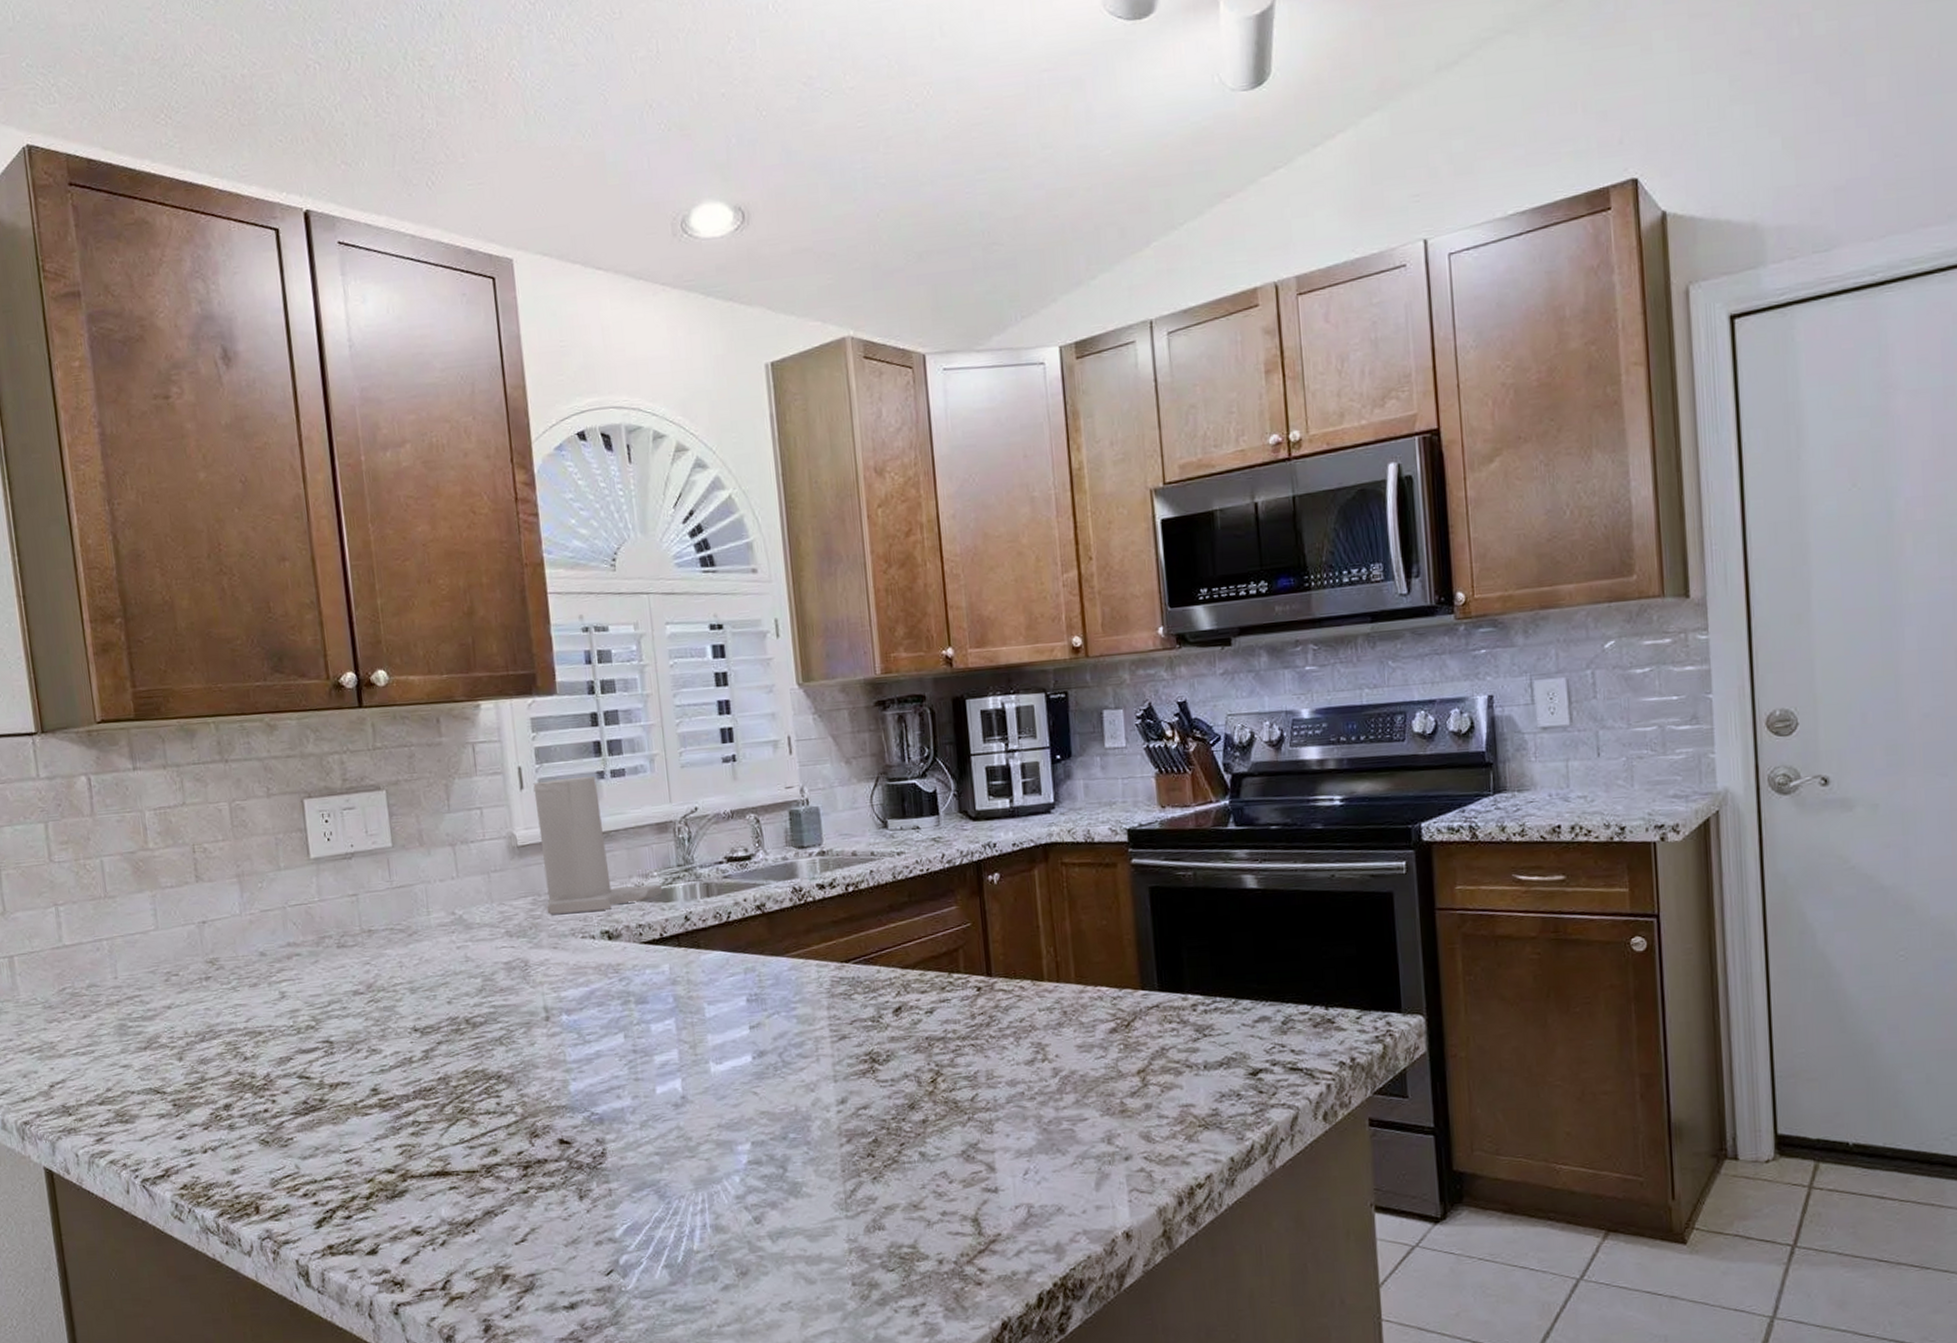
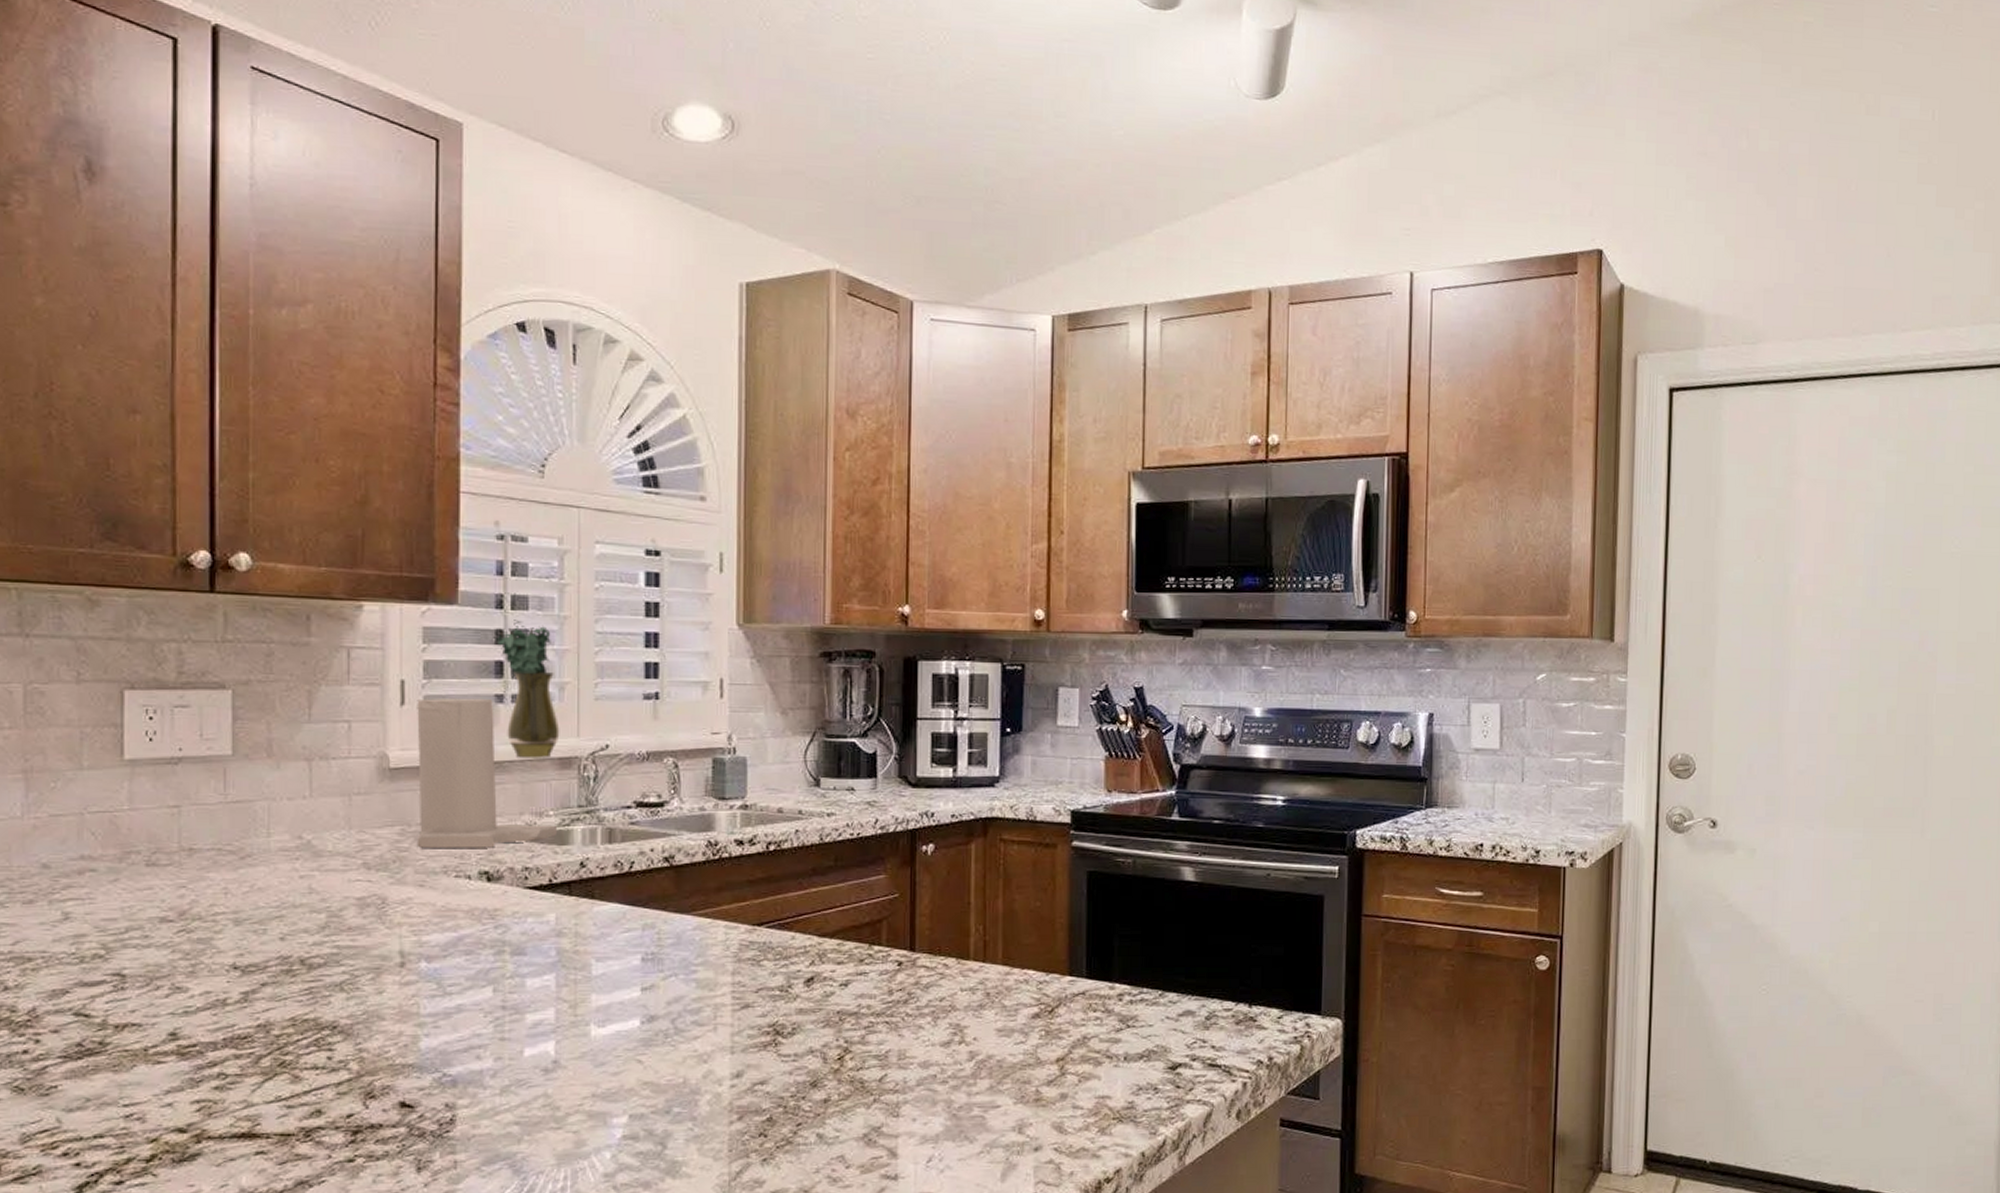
vase: none [592,702,655,827] -> present [496,620,560,758]

